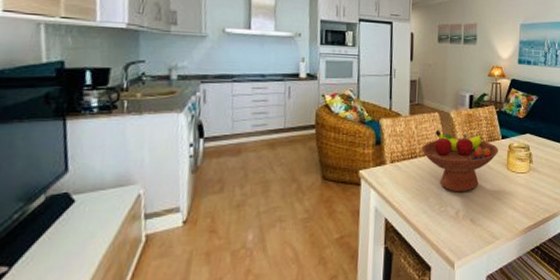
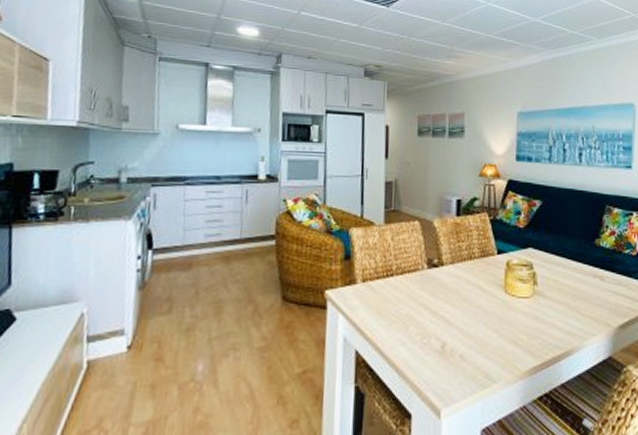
fruit bowl: present [421,130,499,192] -> none [399,242,494,321]

